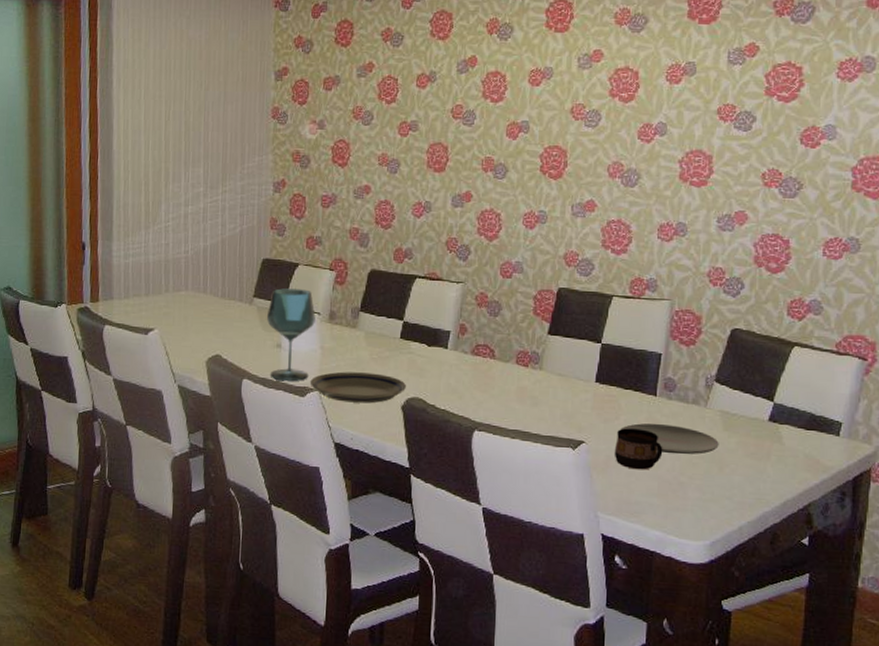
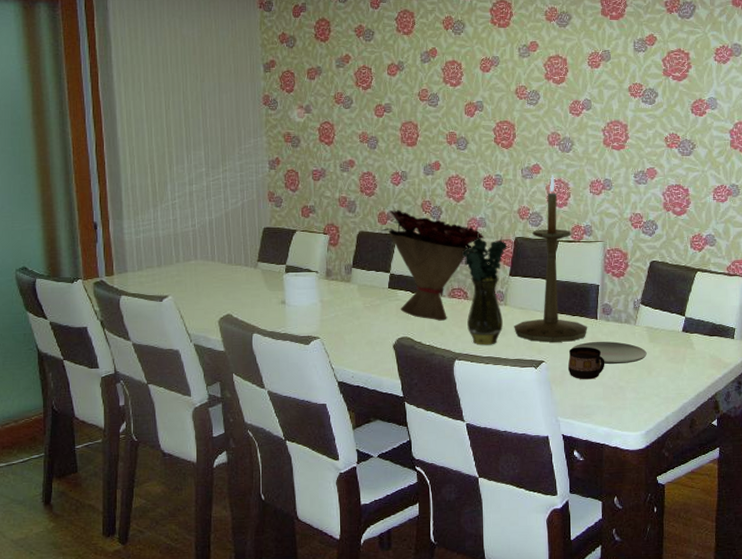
wine glass: present [266,288,316,381] -> none [270,252,314,332]
plate: present [309,371,406,404] -> none [313,319,396,346]
flower bouquet: none [395,246,520,382] -> present [380,210,484,321]
vase: none [490,280,548,416] -> present [461,233,508,345]
candlestick: none [549,214,644,421] -> present [514,175,588,342]

